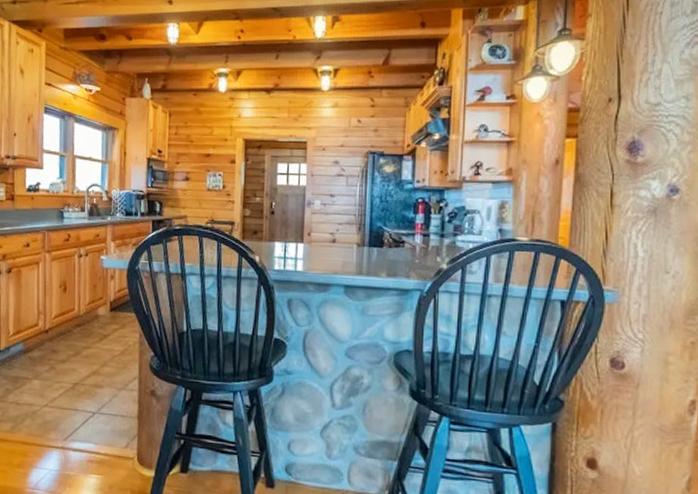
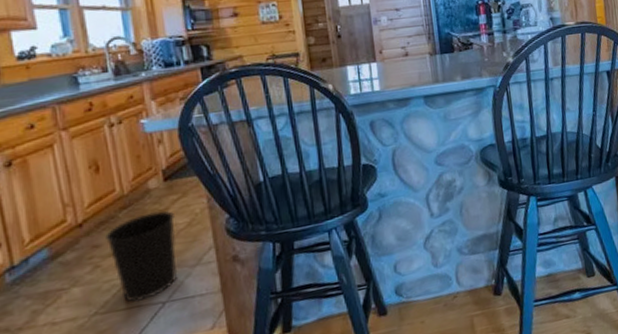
wastebasket: none [62,335,113,407] -> present [105,210,178,303]

